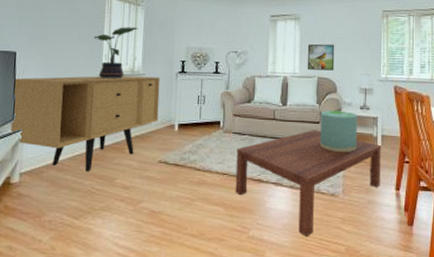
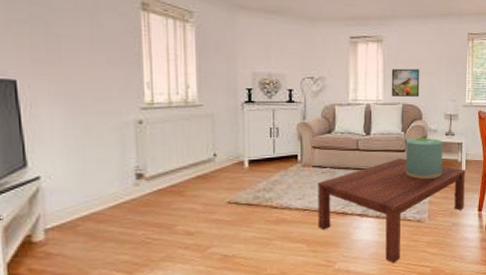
sideboard: present [10,76,160,172] -> none [17,107,224,220]
potted plant: present [94,27,138,79] -> none [129,48,189,112]

